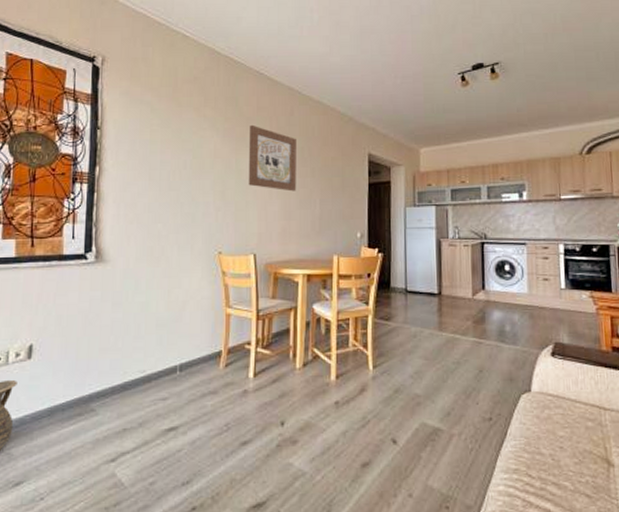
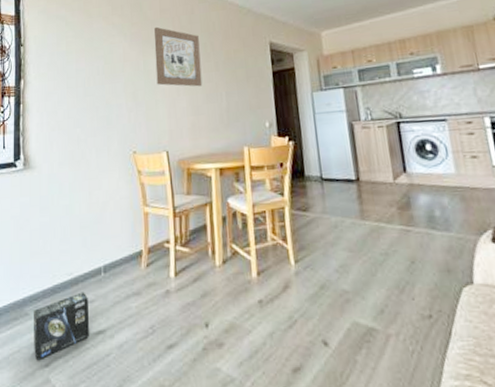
box: none [99,389,161,456] -> present [33,292,89,361]

